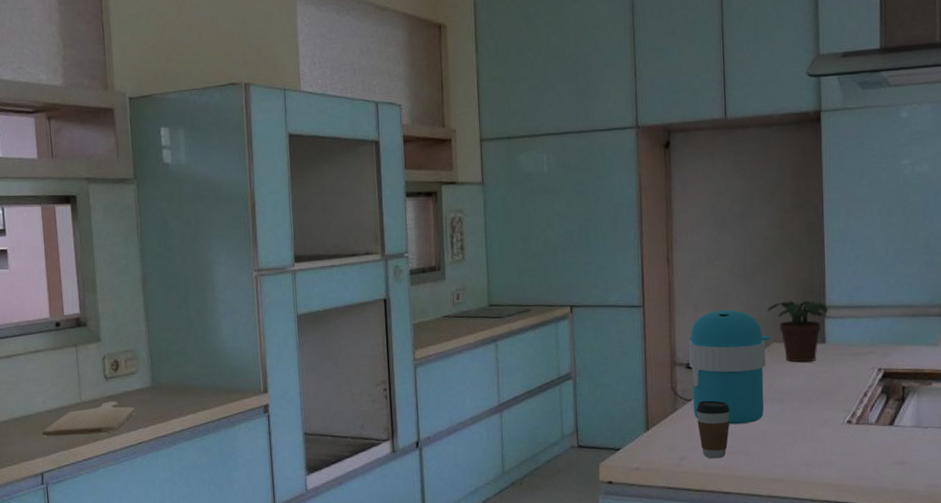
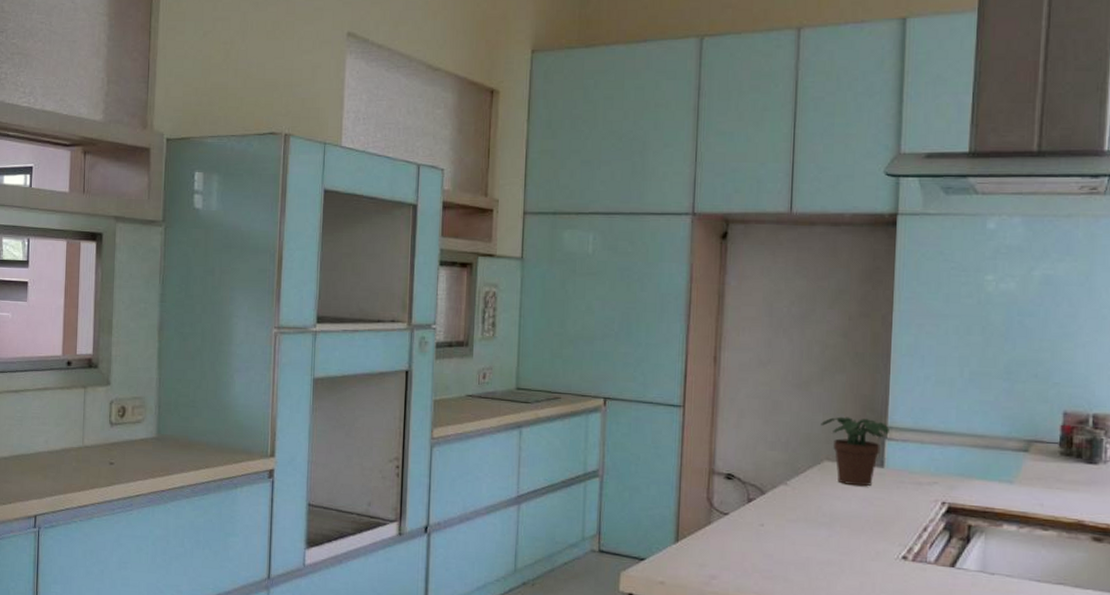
chopping board: present [42,401,135,437] -> none [40,448,136,481]
coffee maker: present [688,309,771,425] -> none [729,419,822,547]
coffee cup: present [695,400,731,459] -> none [732,516,772,582]

